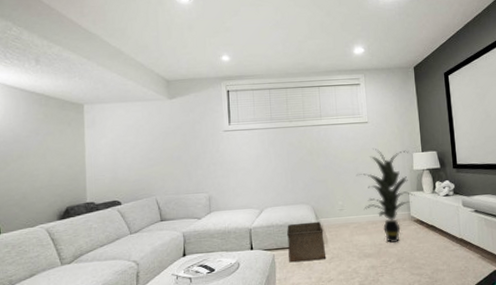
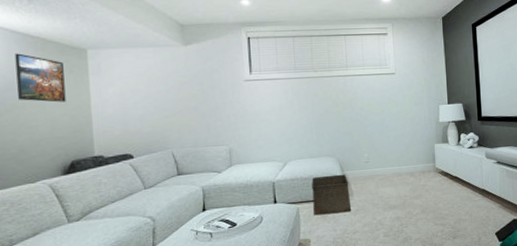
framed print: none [22,109,64,153] -> present [15,53,66,103]
indoor plant: present [357,149,415,243] -> none [383,100,440,195]

